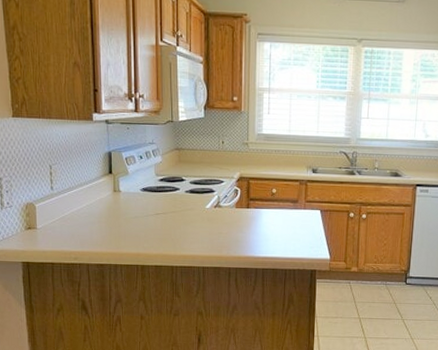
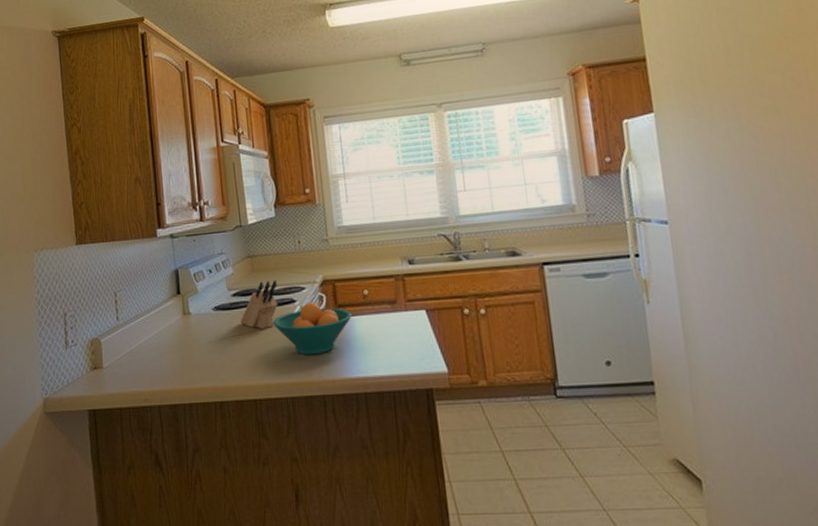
knife block: none [165,171,200,212] -> present [241,280,278,330]
fruit bowl: none [193,194,260,236] -> present [273,302,352,355]

